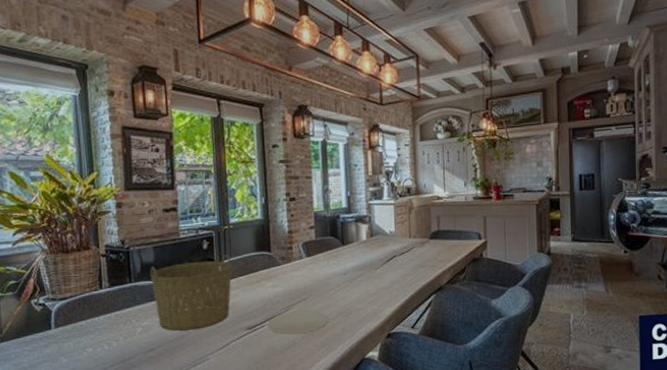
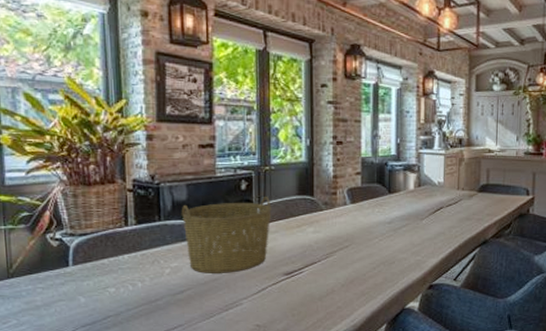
plate: present [268,310,329,335] -> none [306,258,371,282]

